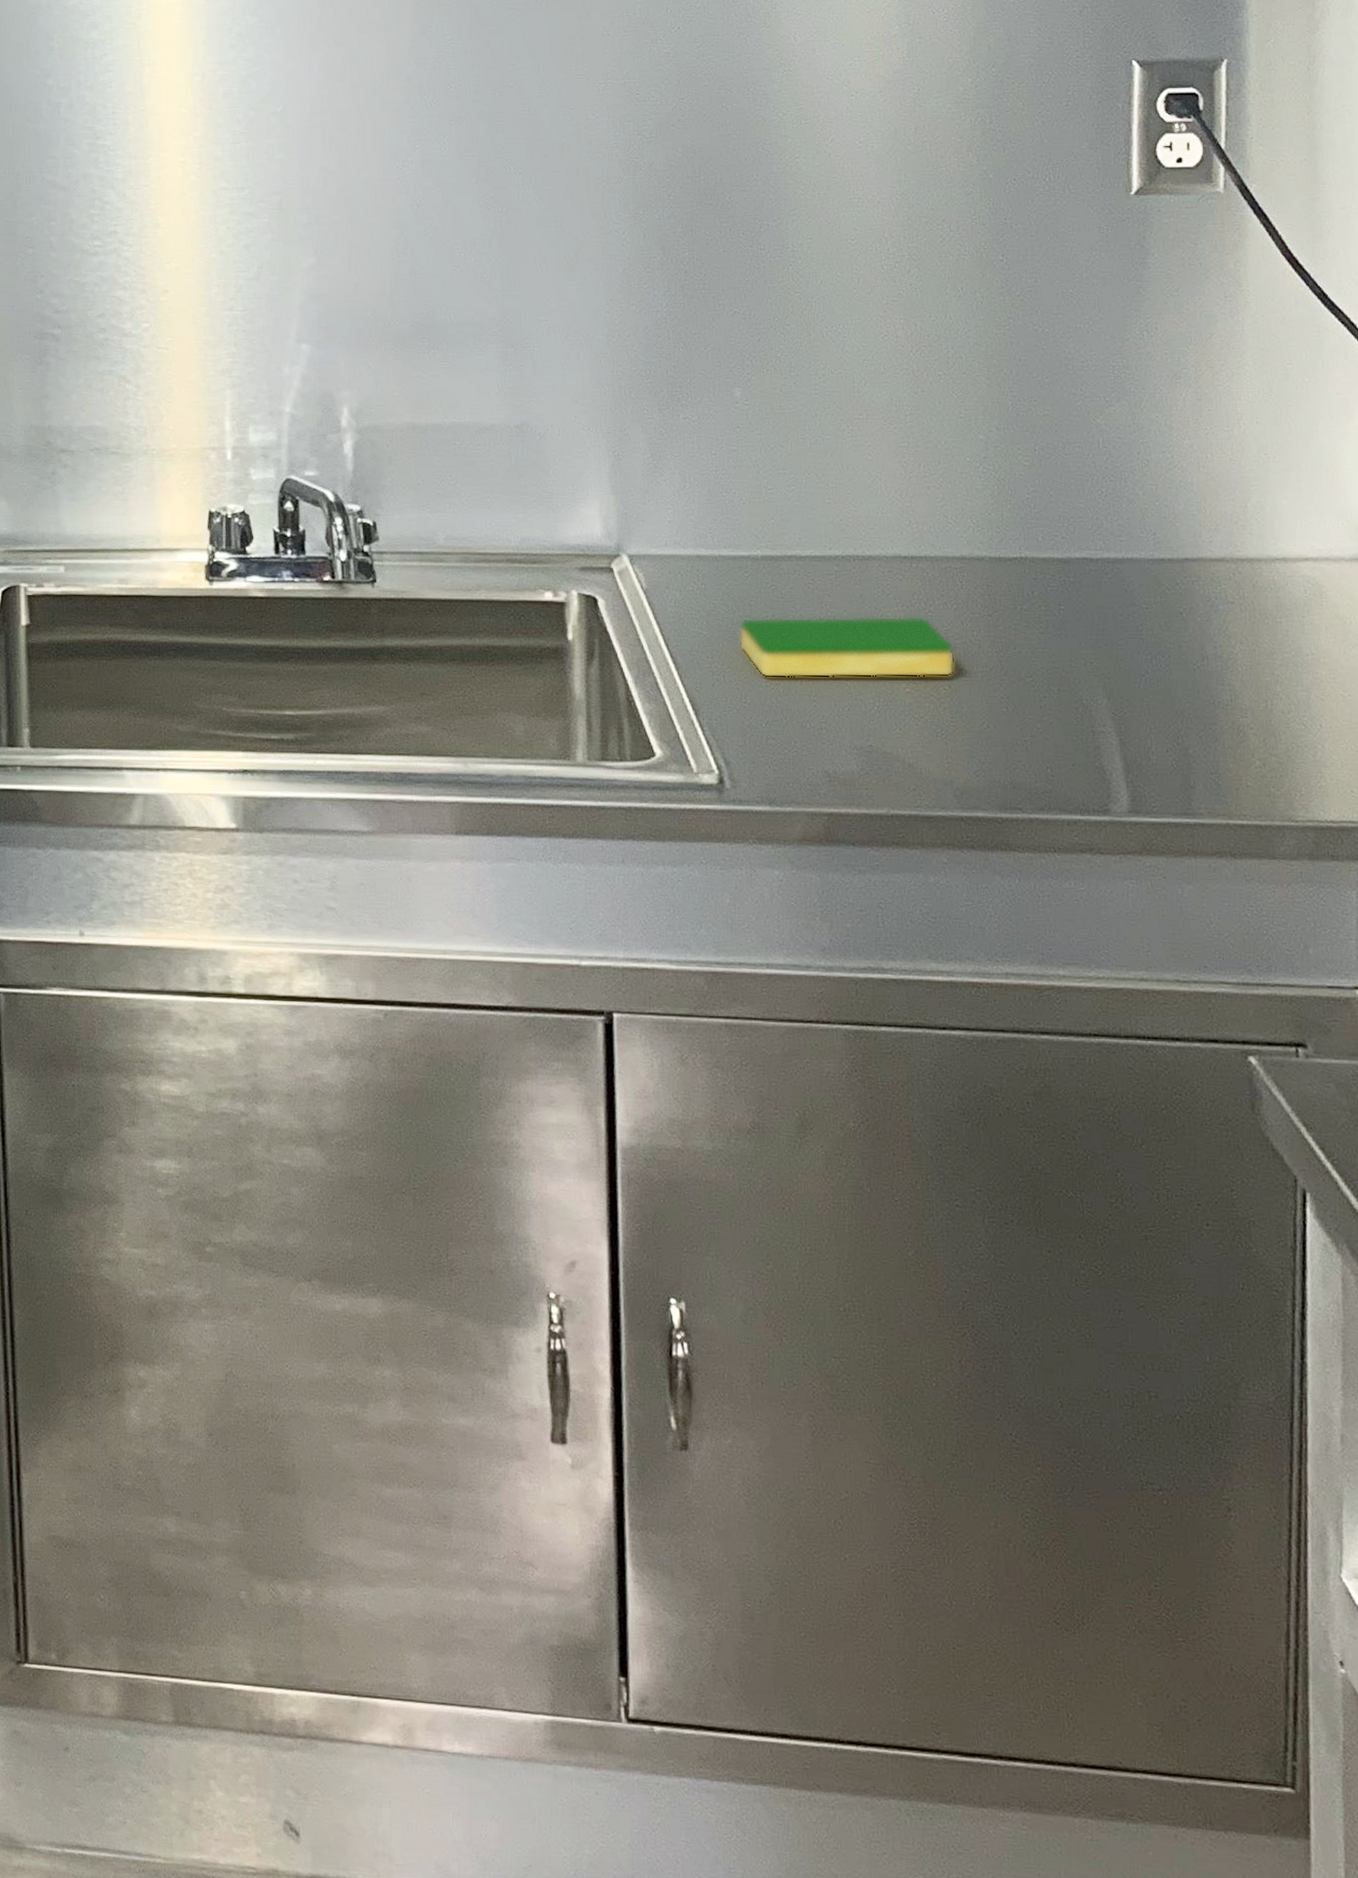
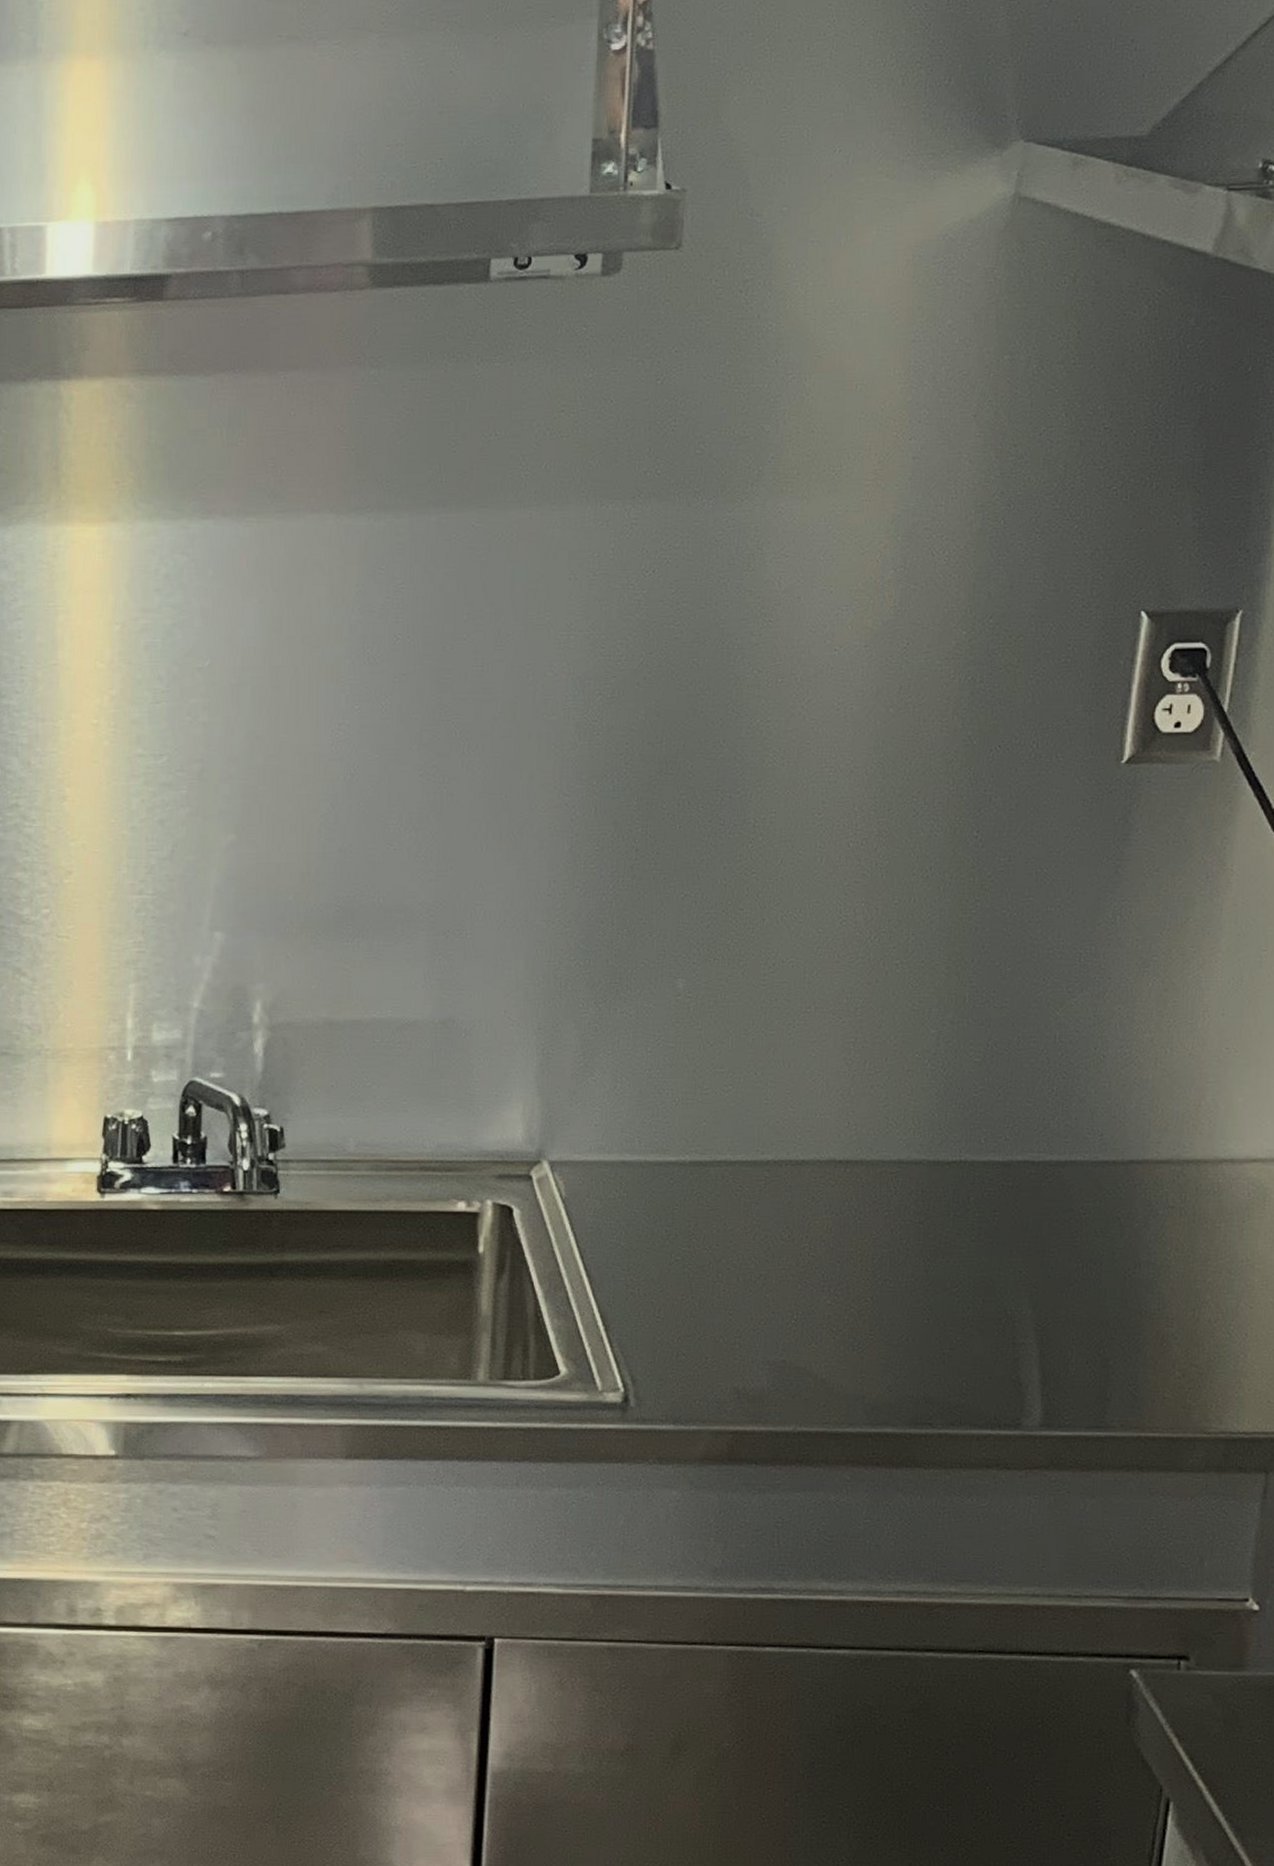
dish sponge: present [739,616,955,678] -> none [657,1224,881,1291]

